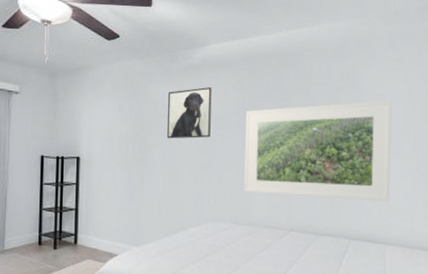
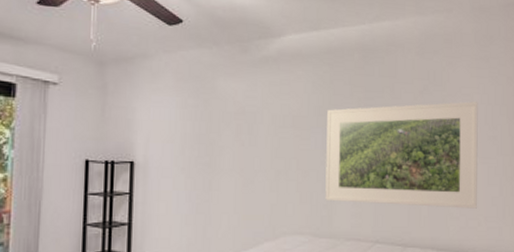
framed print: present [167,87,212,139] -> none [238,82,289,141]

